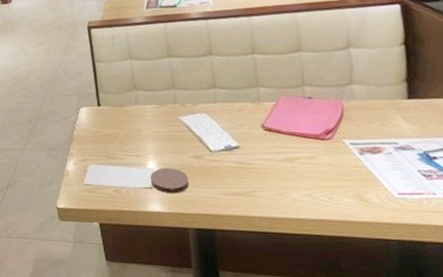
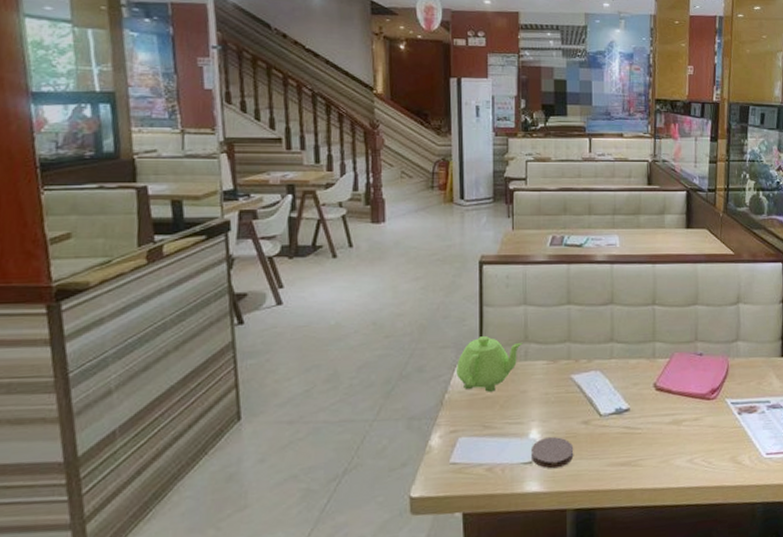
teapot: none [79,86,132,130] -> present [456,336,523,392]

